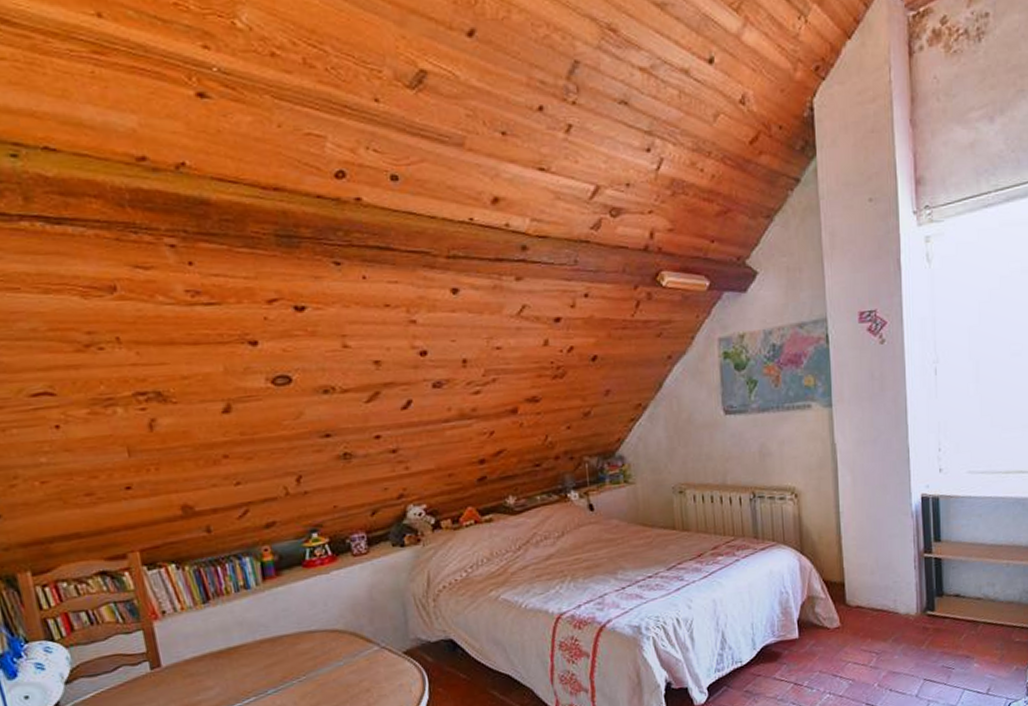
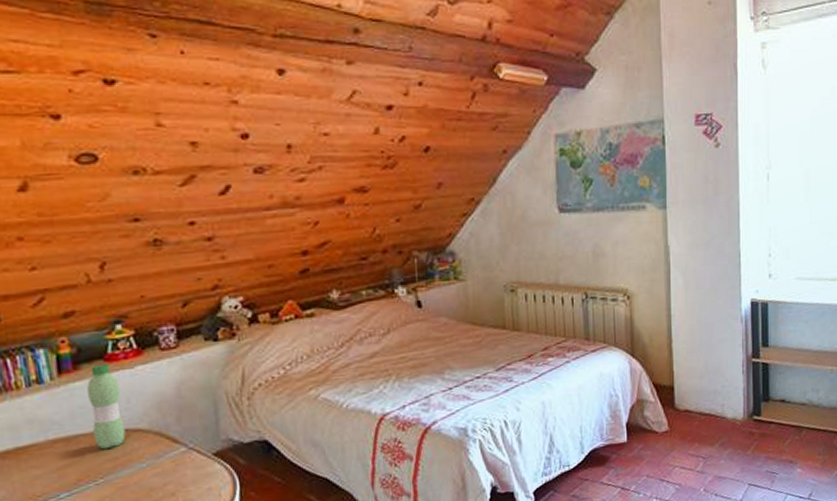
water bottle: none [288,569,324,649] -> present [87,363,126,450]

